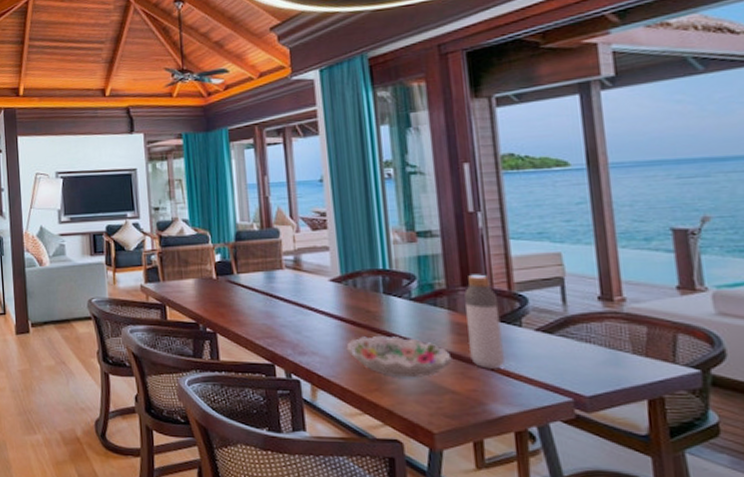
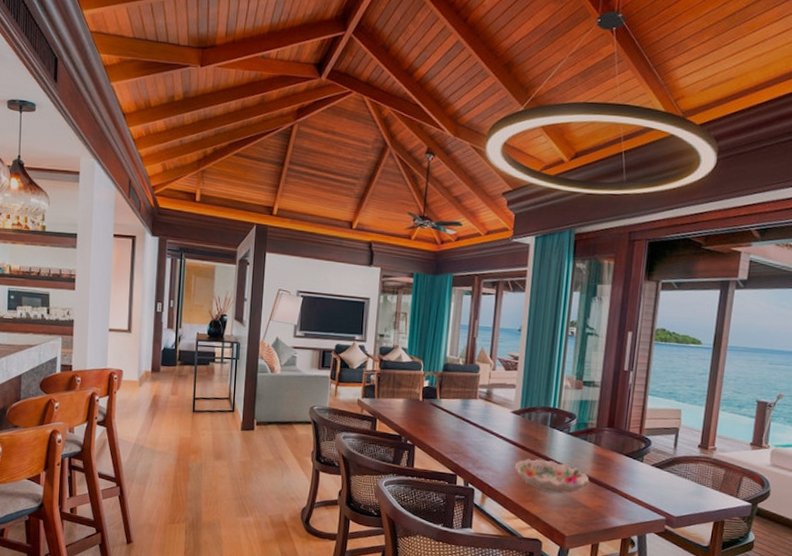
bottle: present [464,274,506,369] -> none [602,419,631,492]

